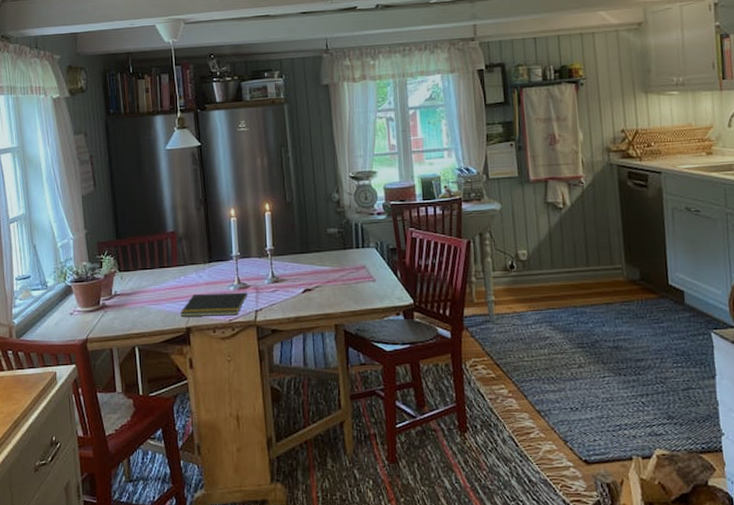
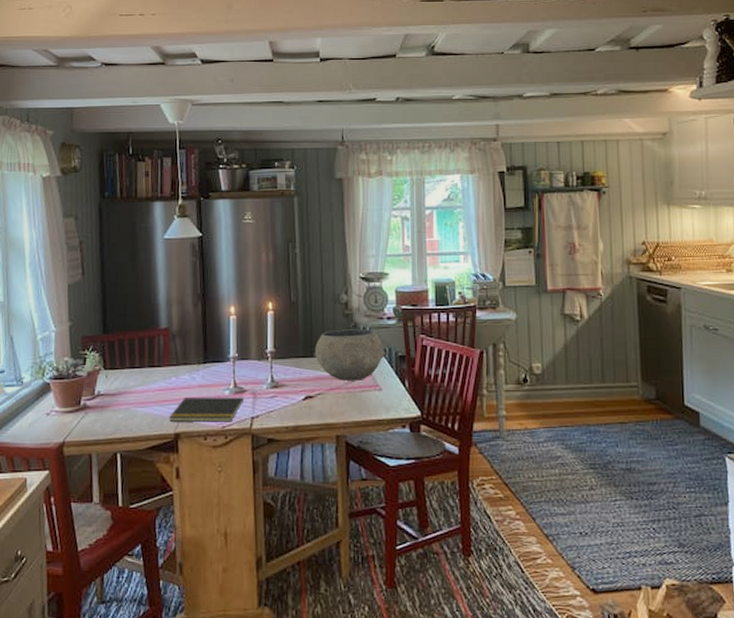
ceramic bowl: none [310,225,377,274] -> present [314,329,385,381]

